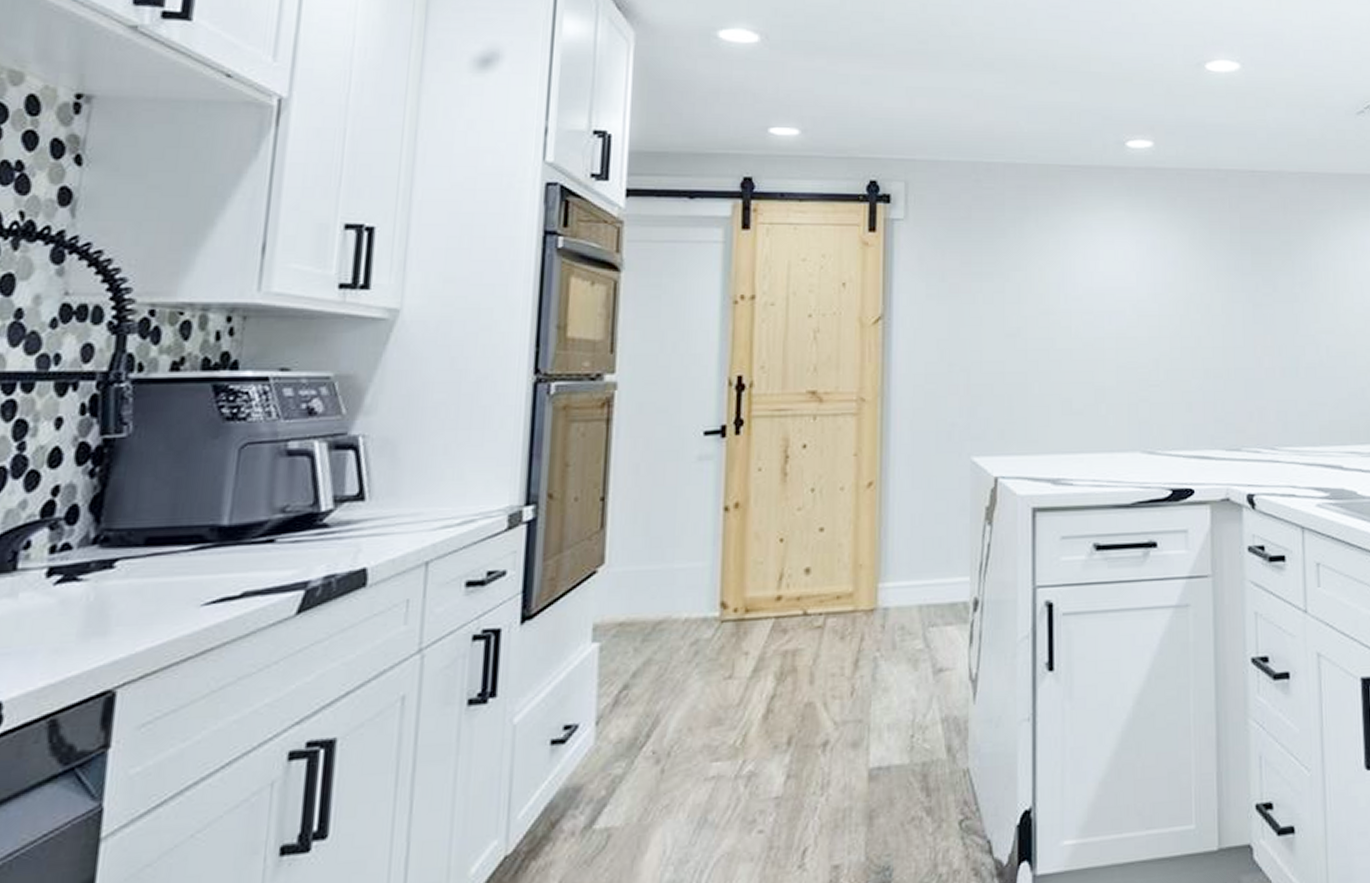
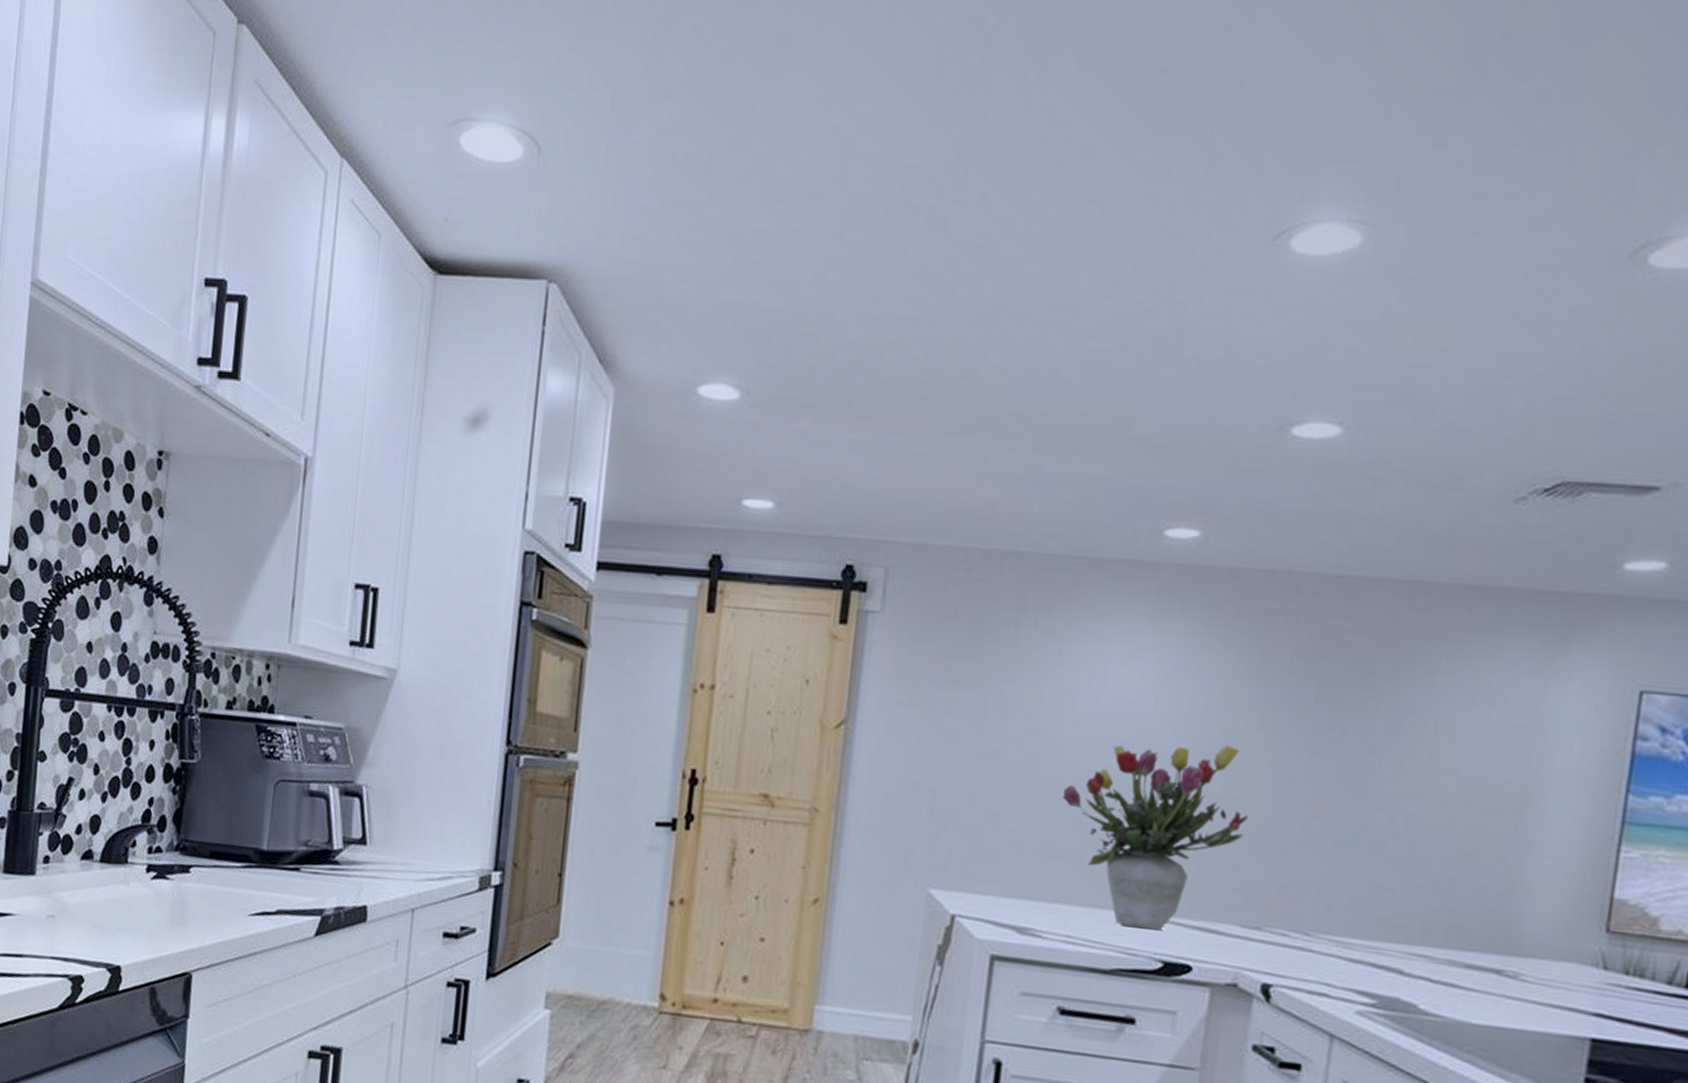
flower arrangement: none [1075,306,1219,465] -> present [1062,744,1250,931]

